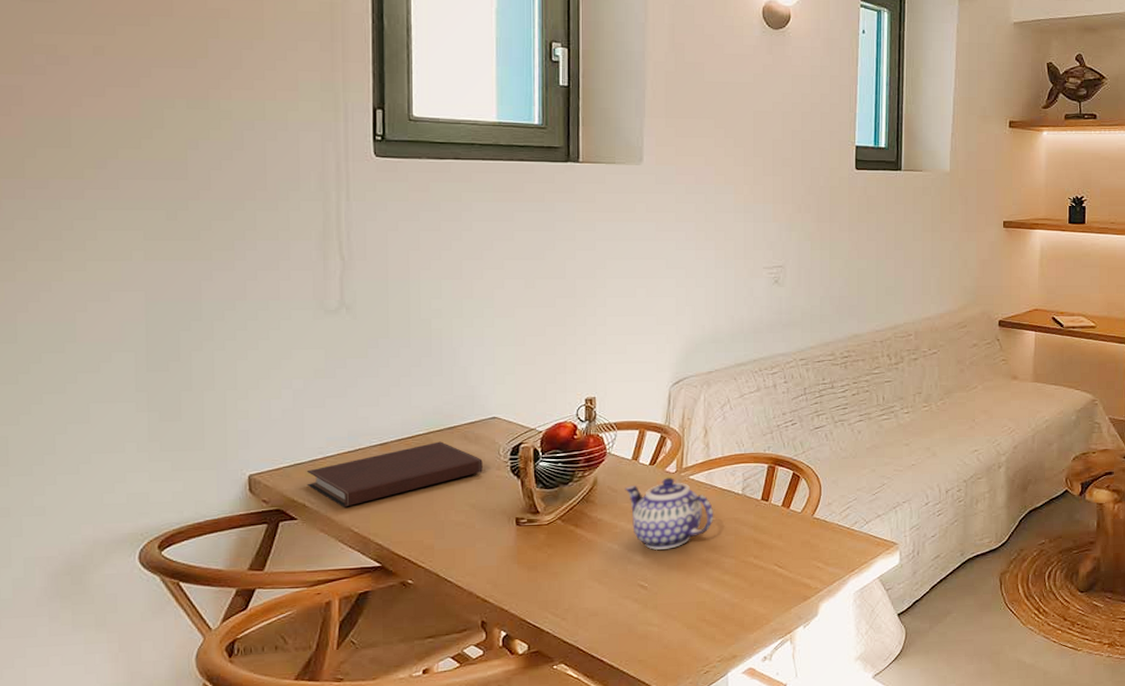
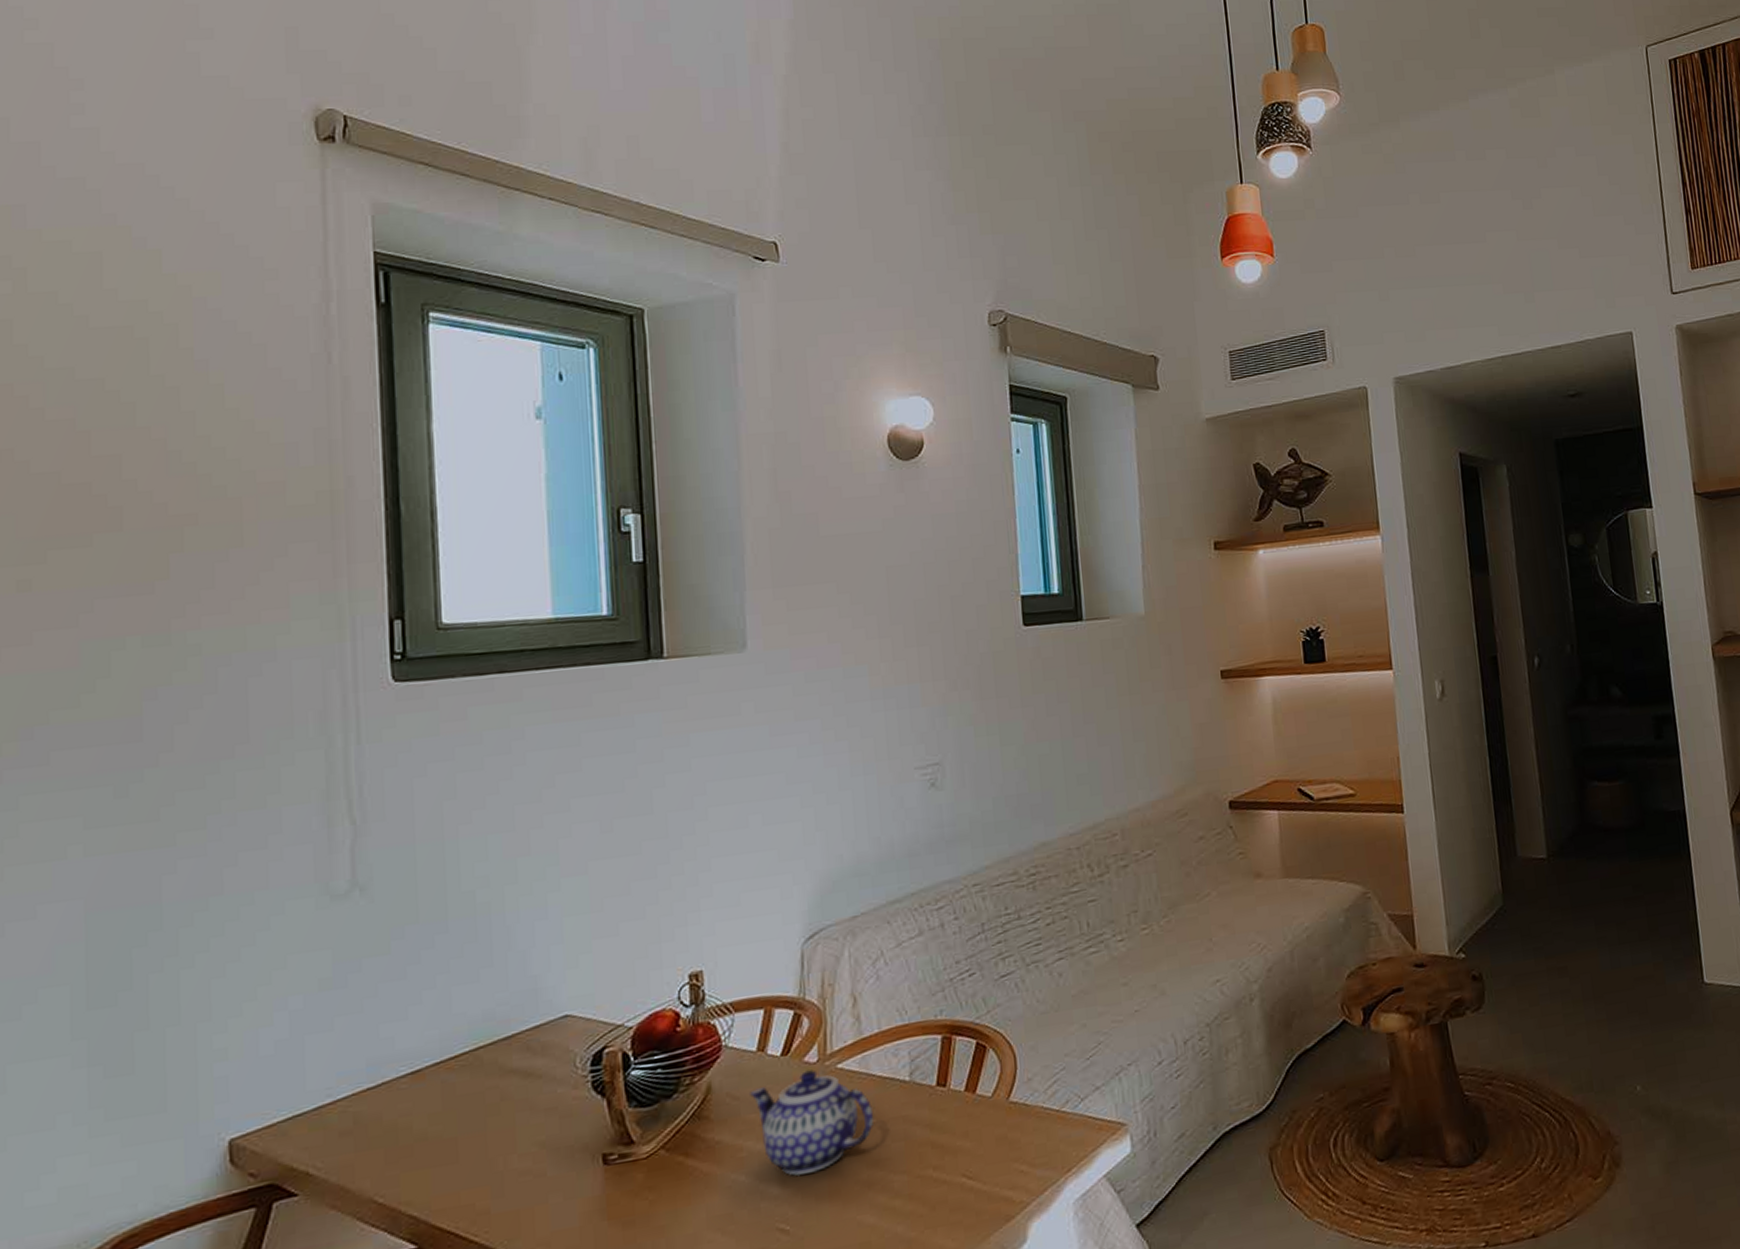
notebook: present [306,441,483,507] -> none [309,1058,554,1170]

